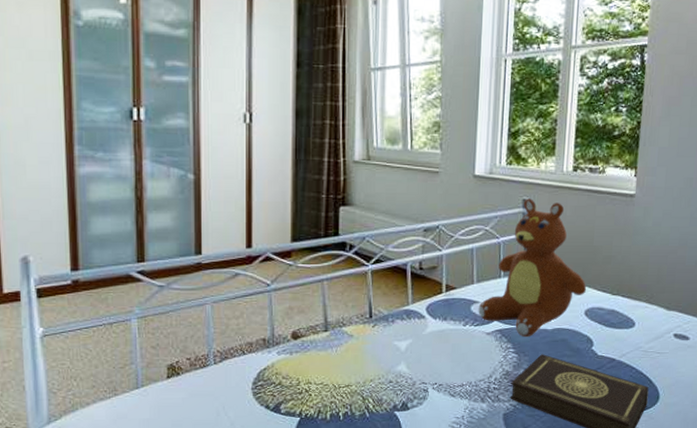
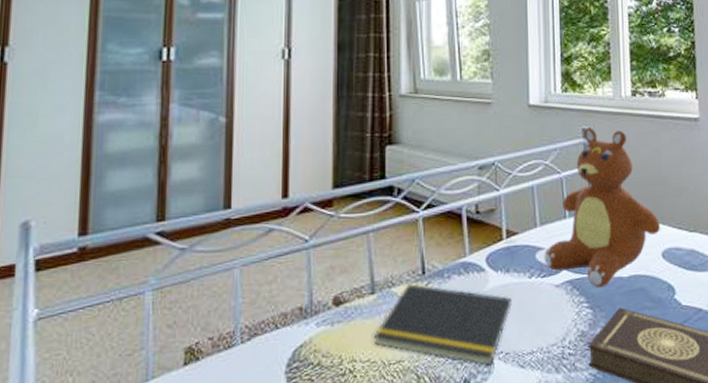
notepad: none [326,325,447,394] -> present [373,283,512,367]

